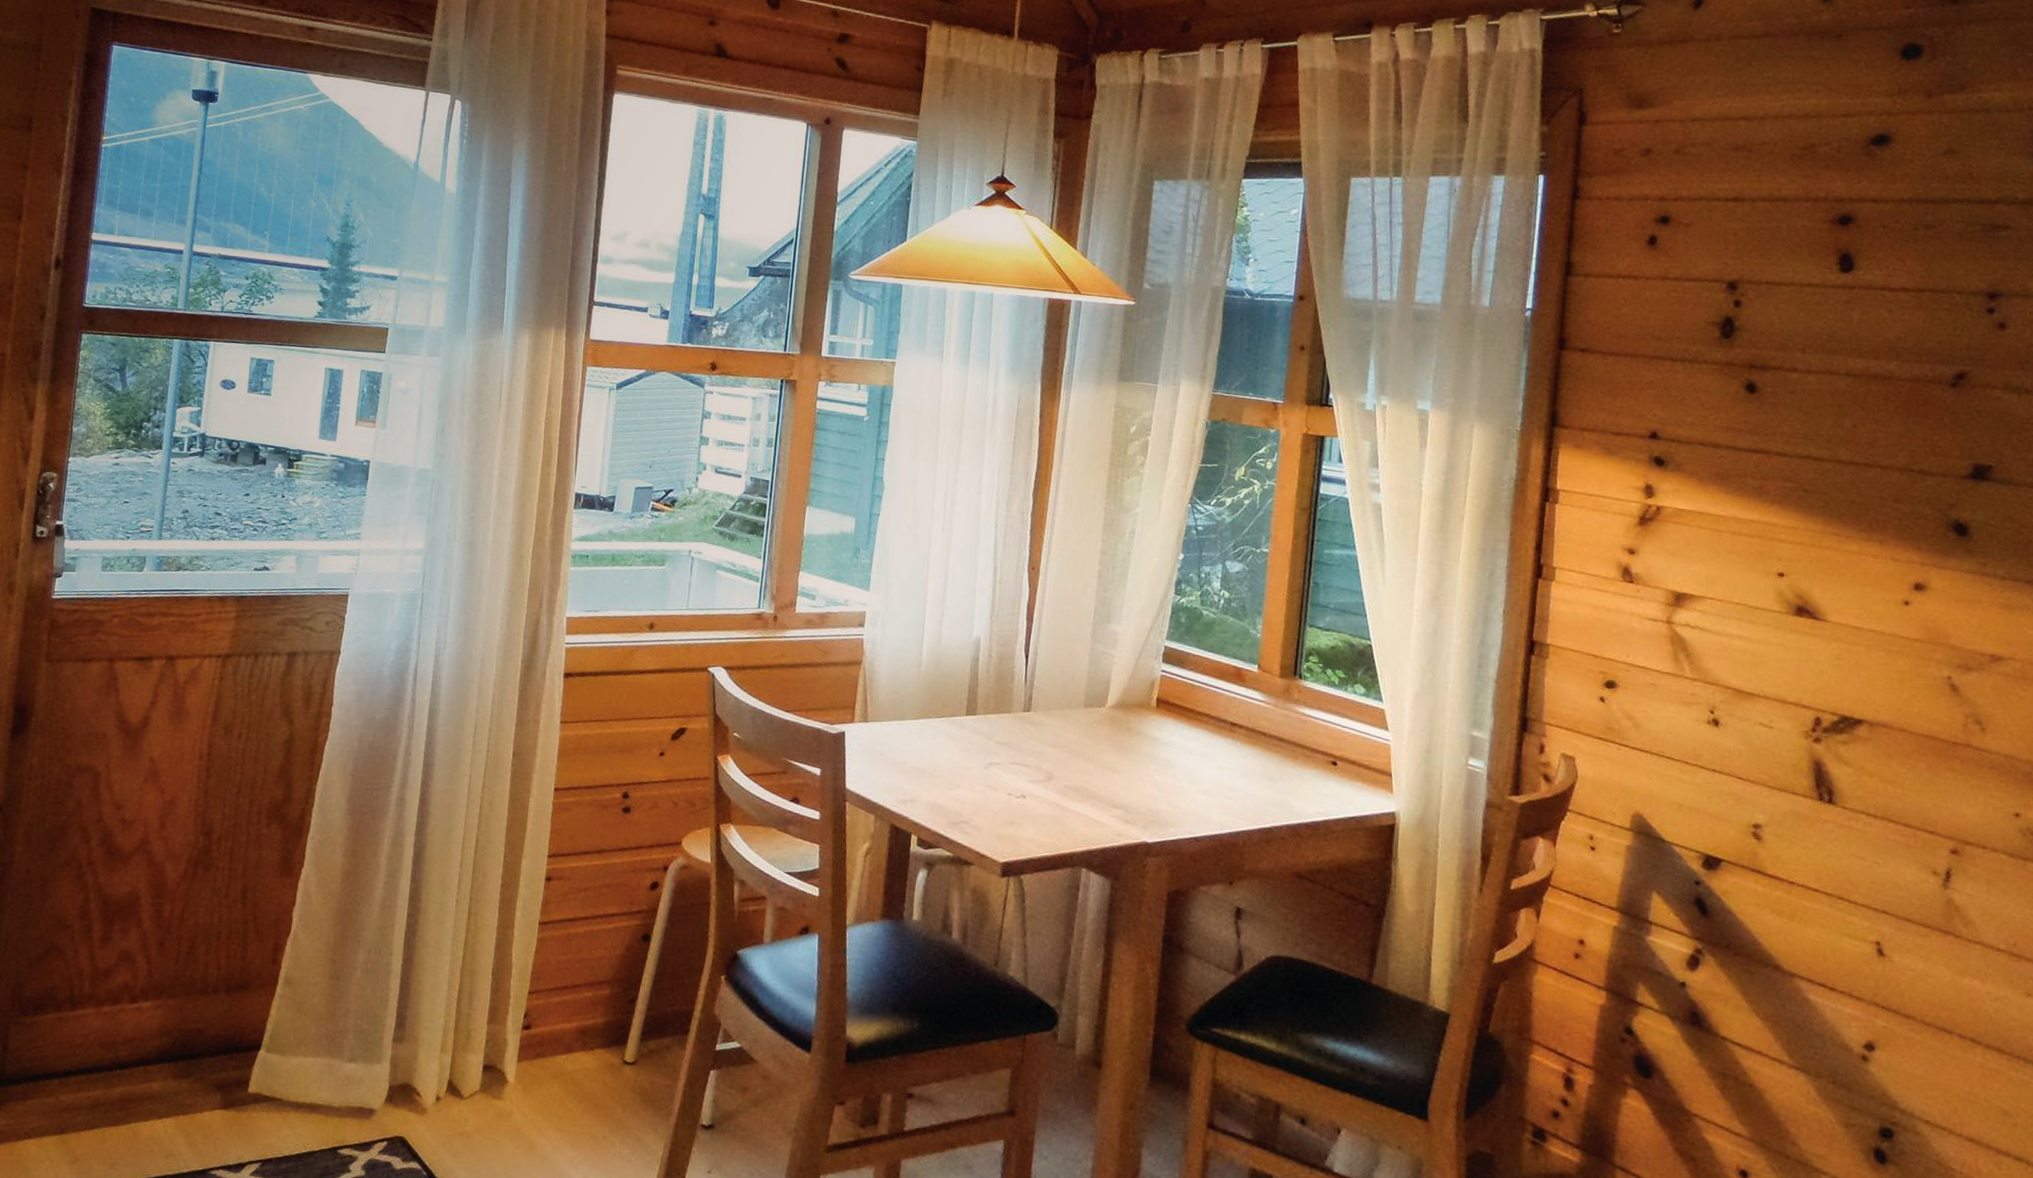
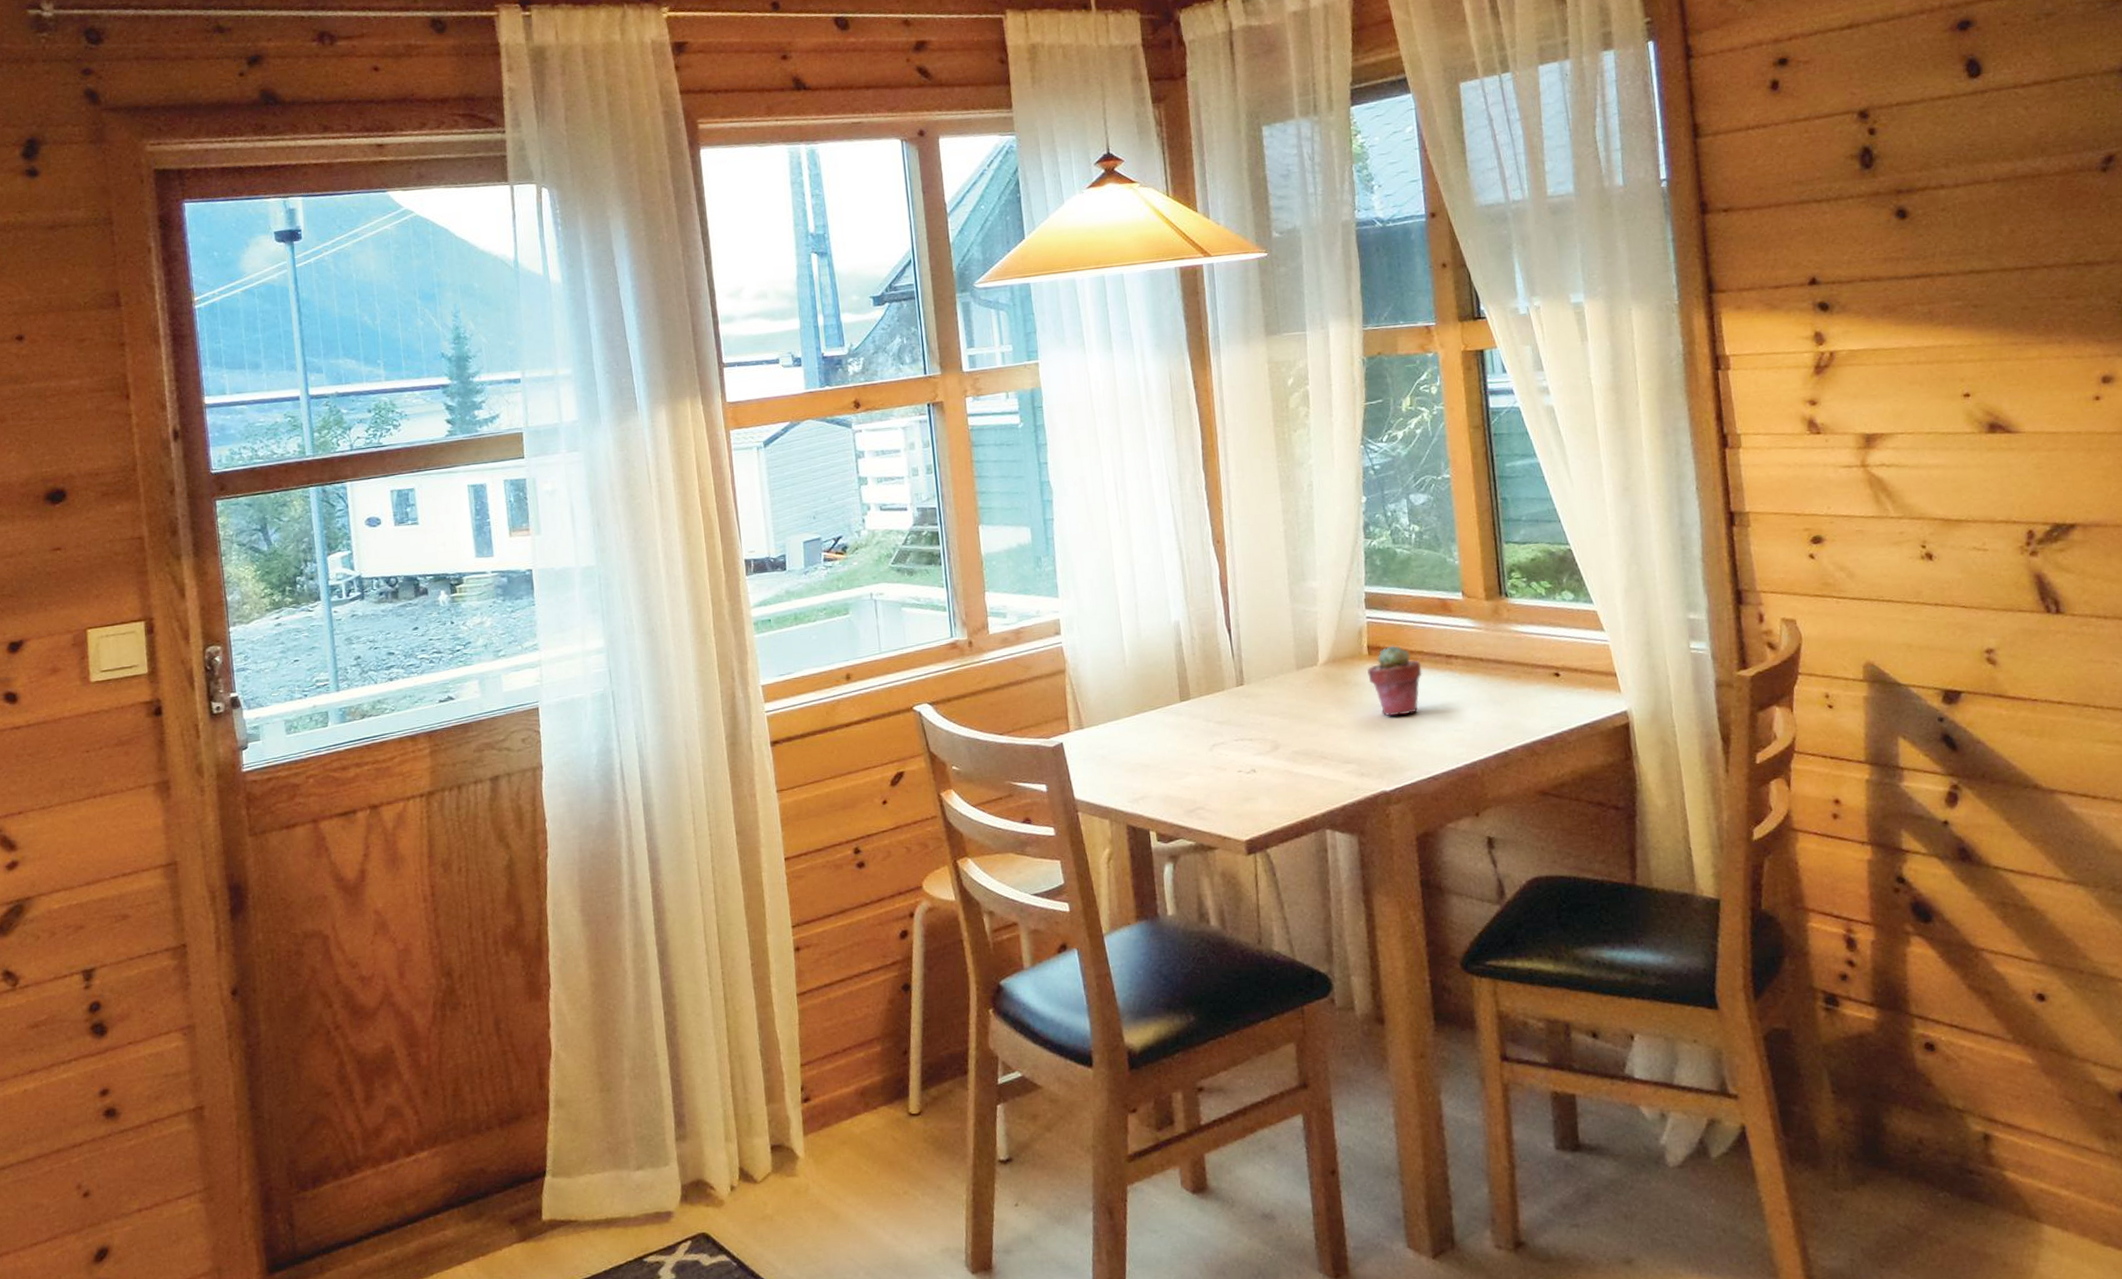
potted succulent: none [1152,702,1205,773] -> present [1367,645,1422,717]

